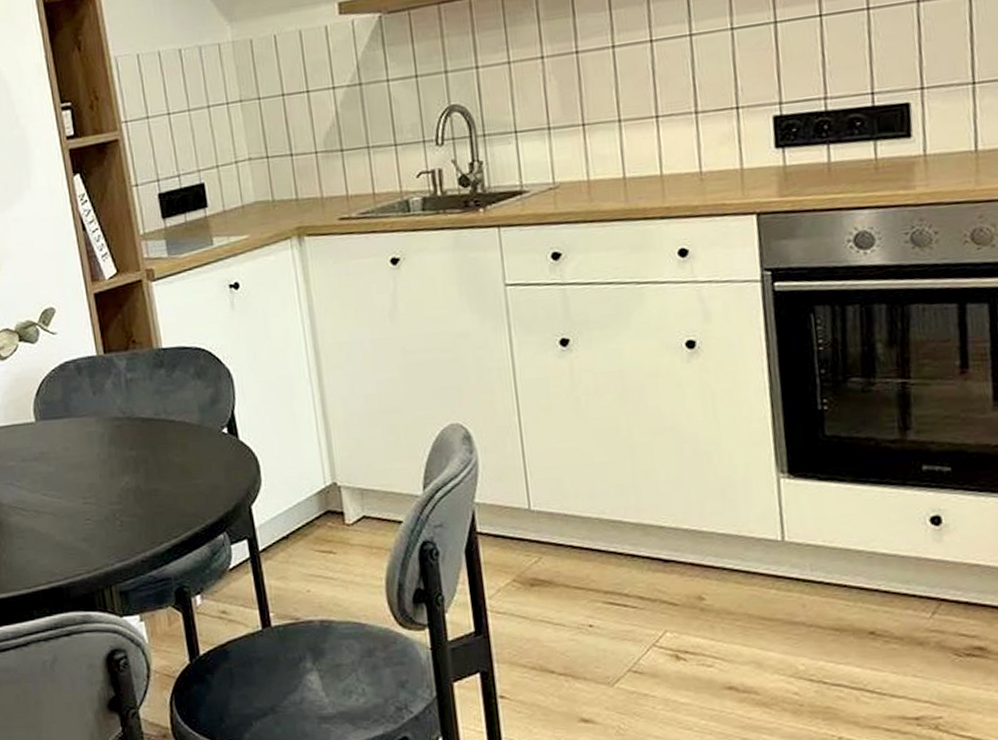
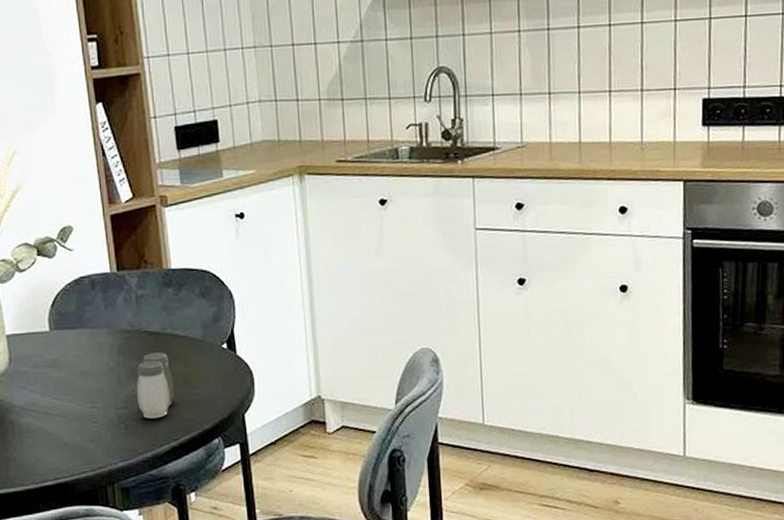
salt and pepper shaker: none [130,440,172,514] -> present [136,352,174,418]

